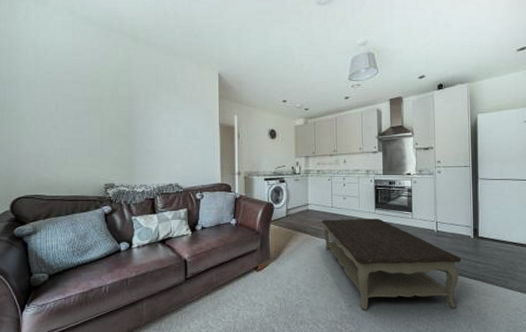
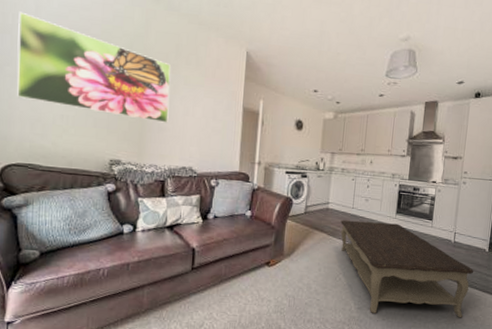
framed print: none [22,64,154,146] -> present [17,11,171,123]

